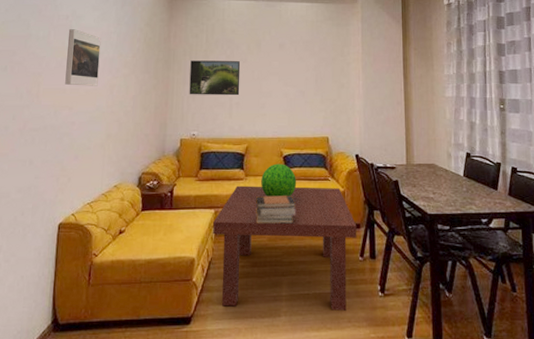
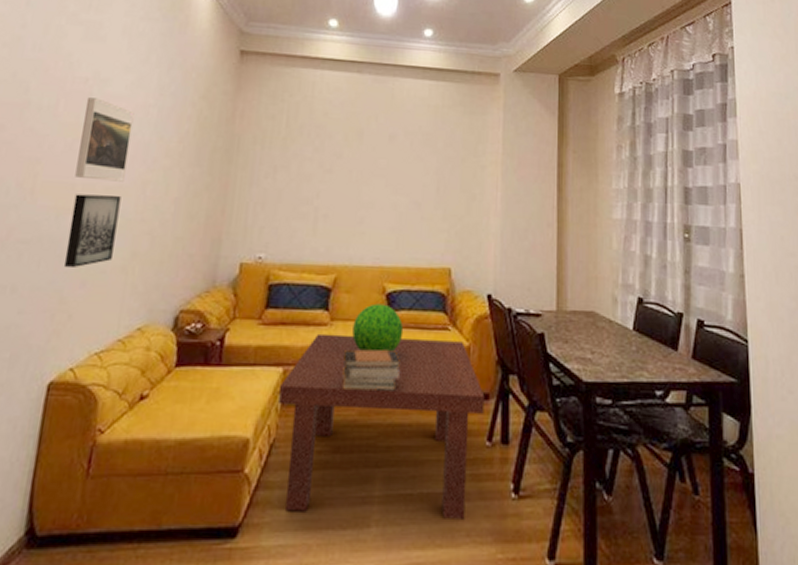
wall art: none [62,95,97,147] -> present [63,194,121,269]
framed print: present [189,60,241,96] -> none [257,151,333,205]

